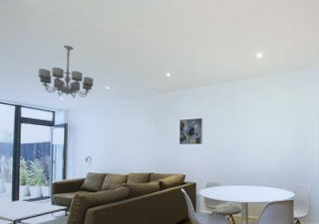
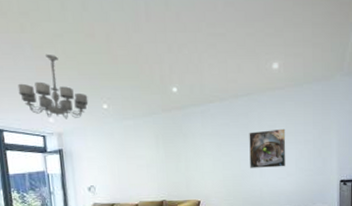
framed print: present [179,117,203,145] -> none [190,138,218,169]
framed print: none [233,110,269,146] -> present [249,128,286,168]

